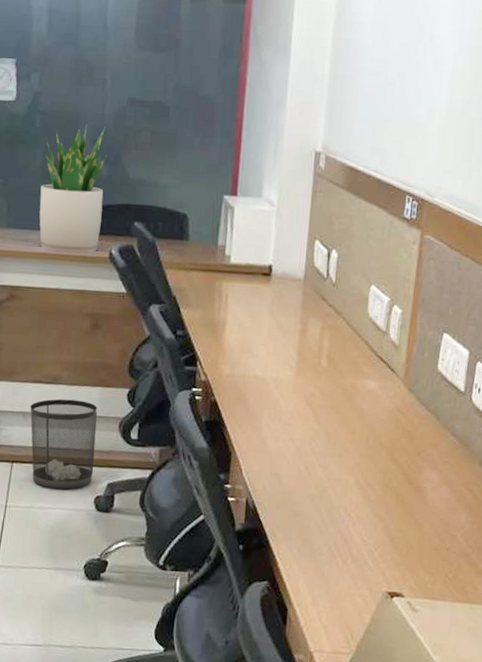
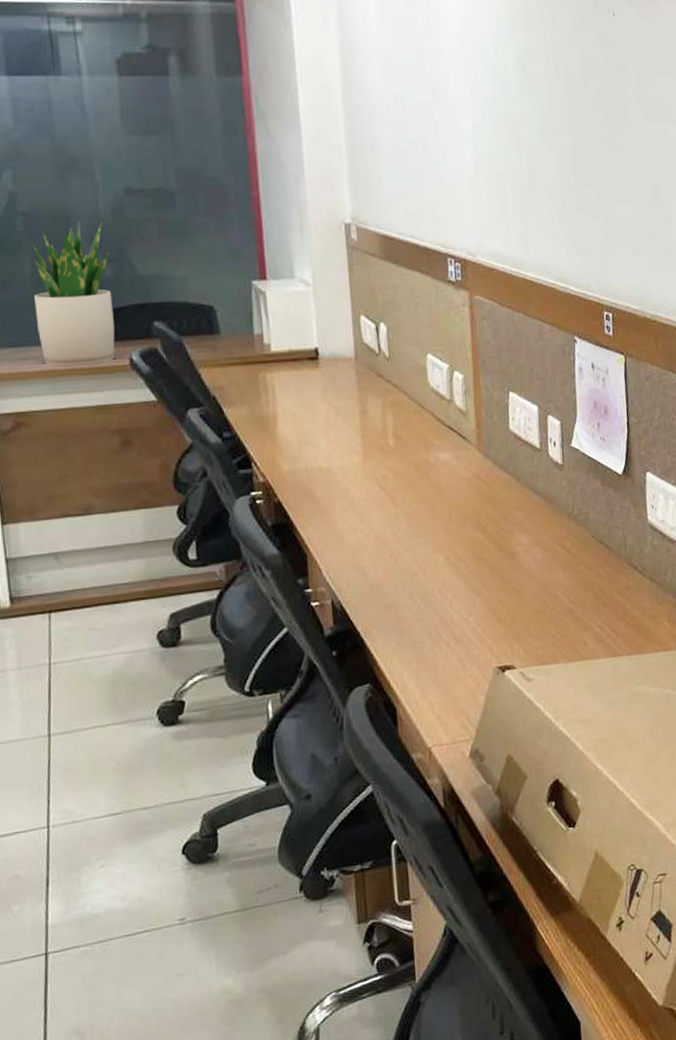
waste bin: present [29,399,98,489] -> none [61,527,151,633]

